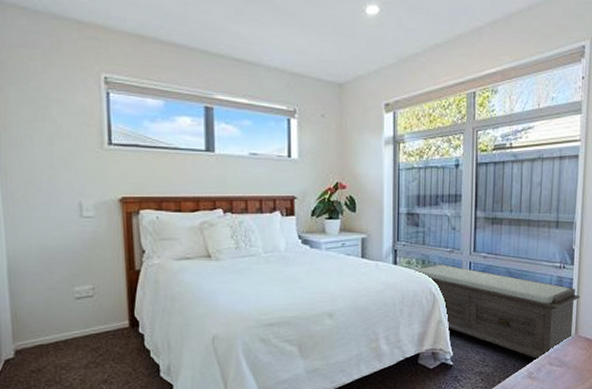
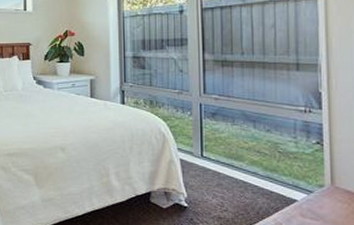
bench: present [415,263,581,359] -> none [143,104,334,209]

